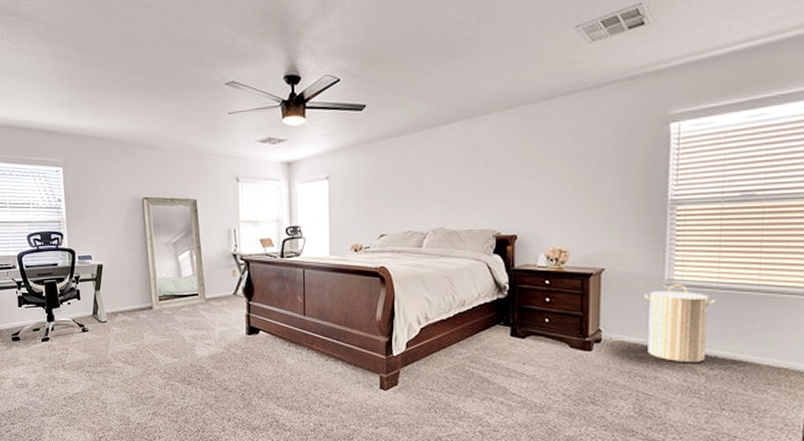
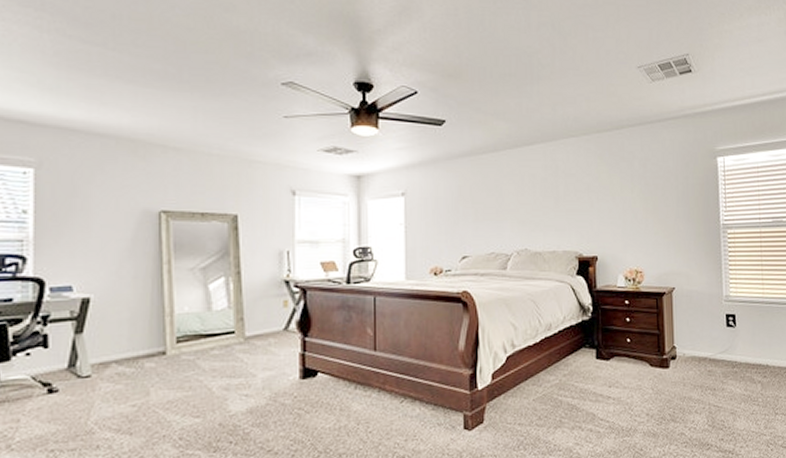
laundry hamper: present [643,284,716,363] -> none [708,300,763,373]

